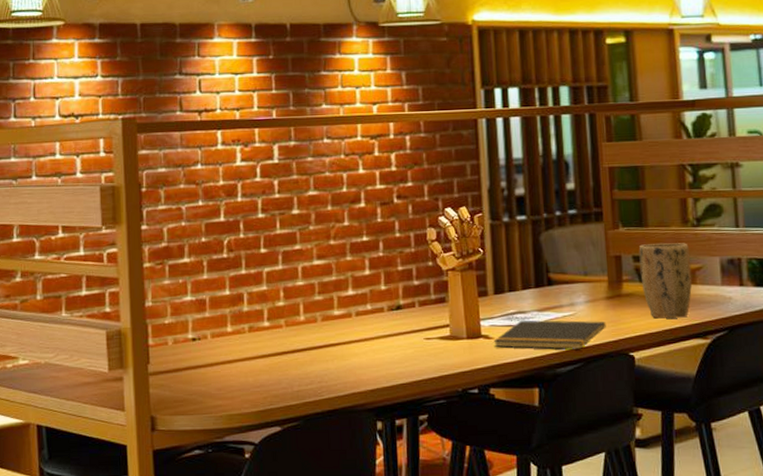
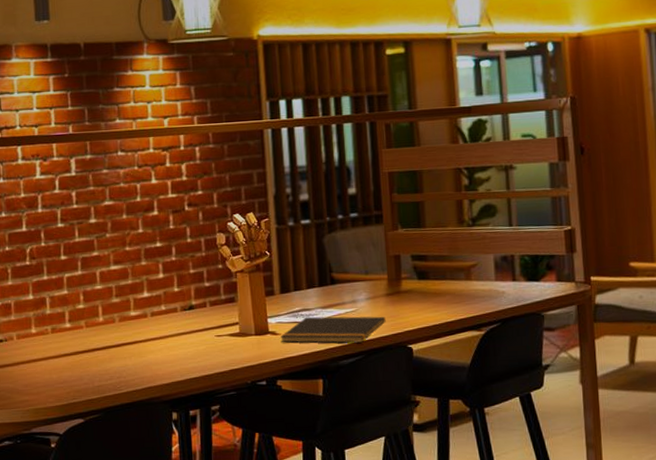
plant pot: present [639,243,692,319] -> none [417,242,468,313]

